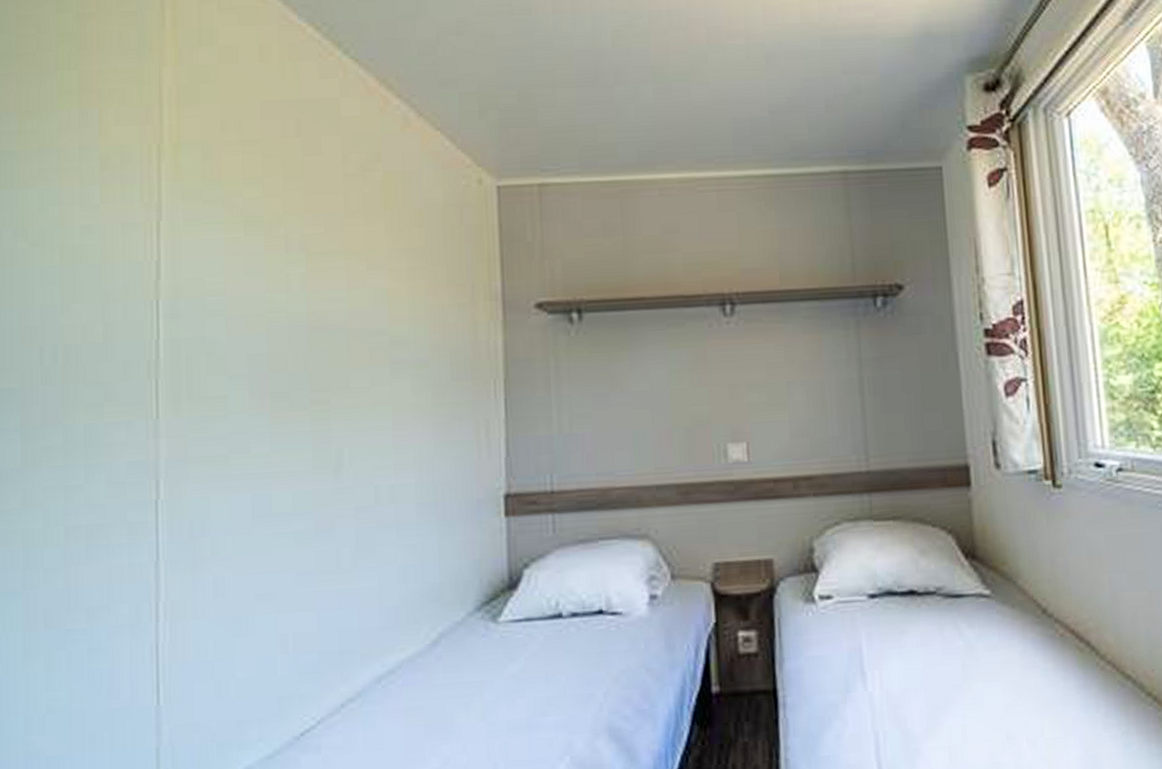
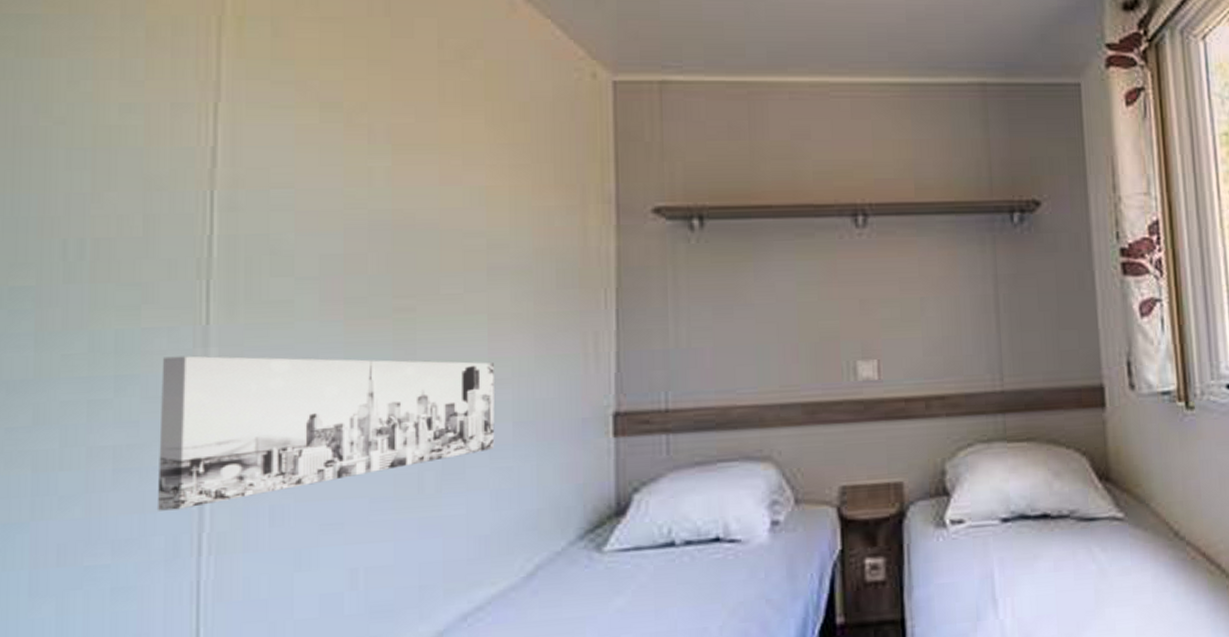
wall art: none [121,446,401,582] -> present [156,355,495,511]

